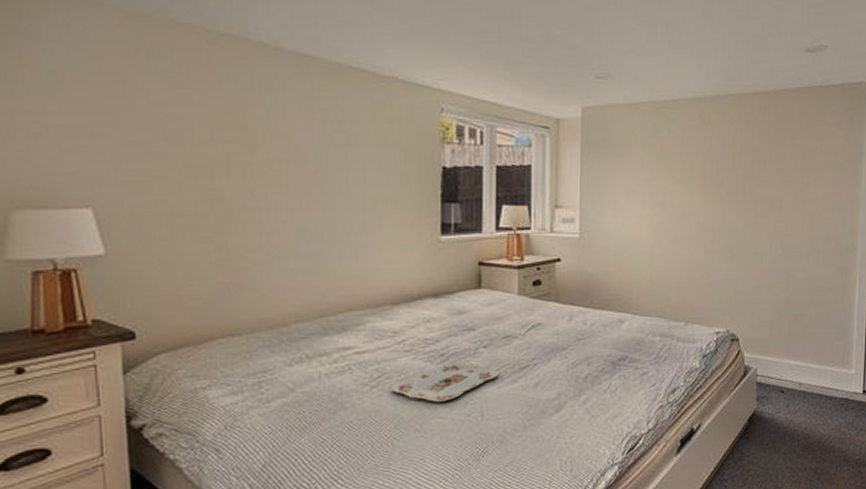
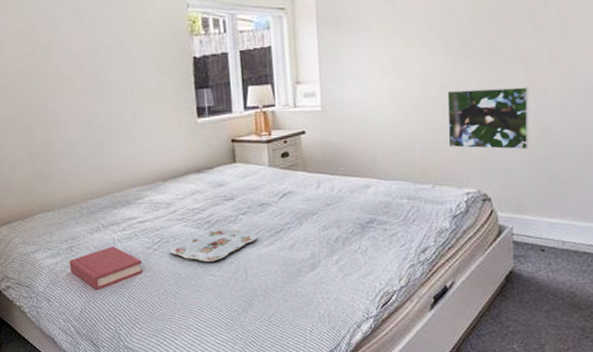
hardback book: none [255,382,354,438] -> present [69,246,143,291]
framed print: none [702,229,776,292] -> present [447,87,529,150]

